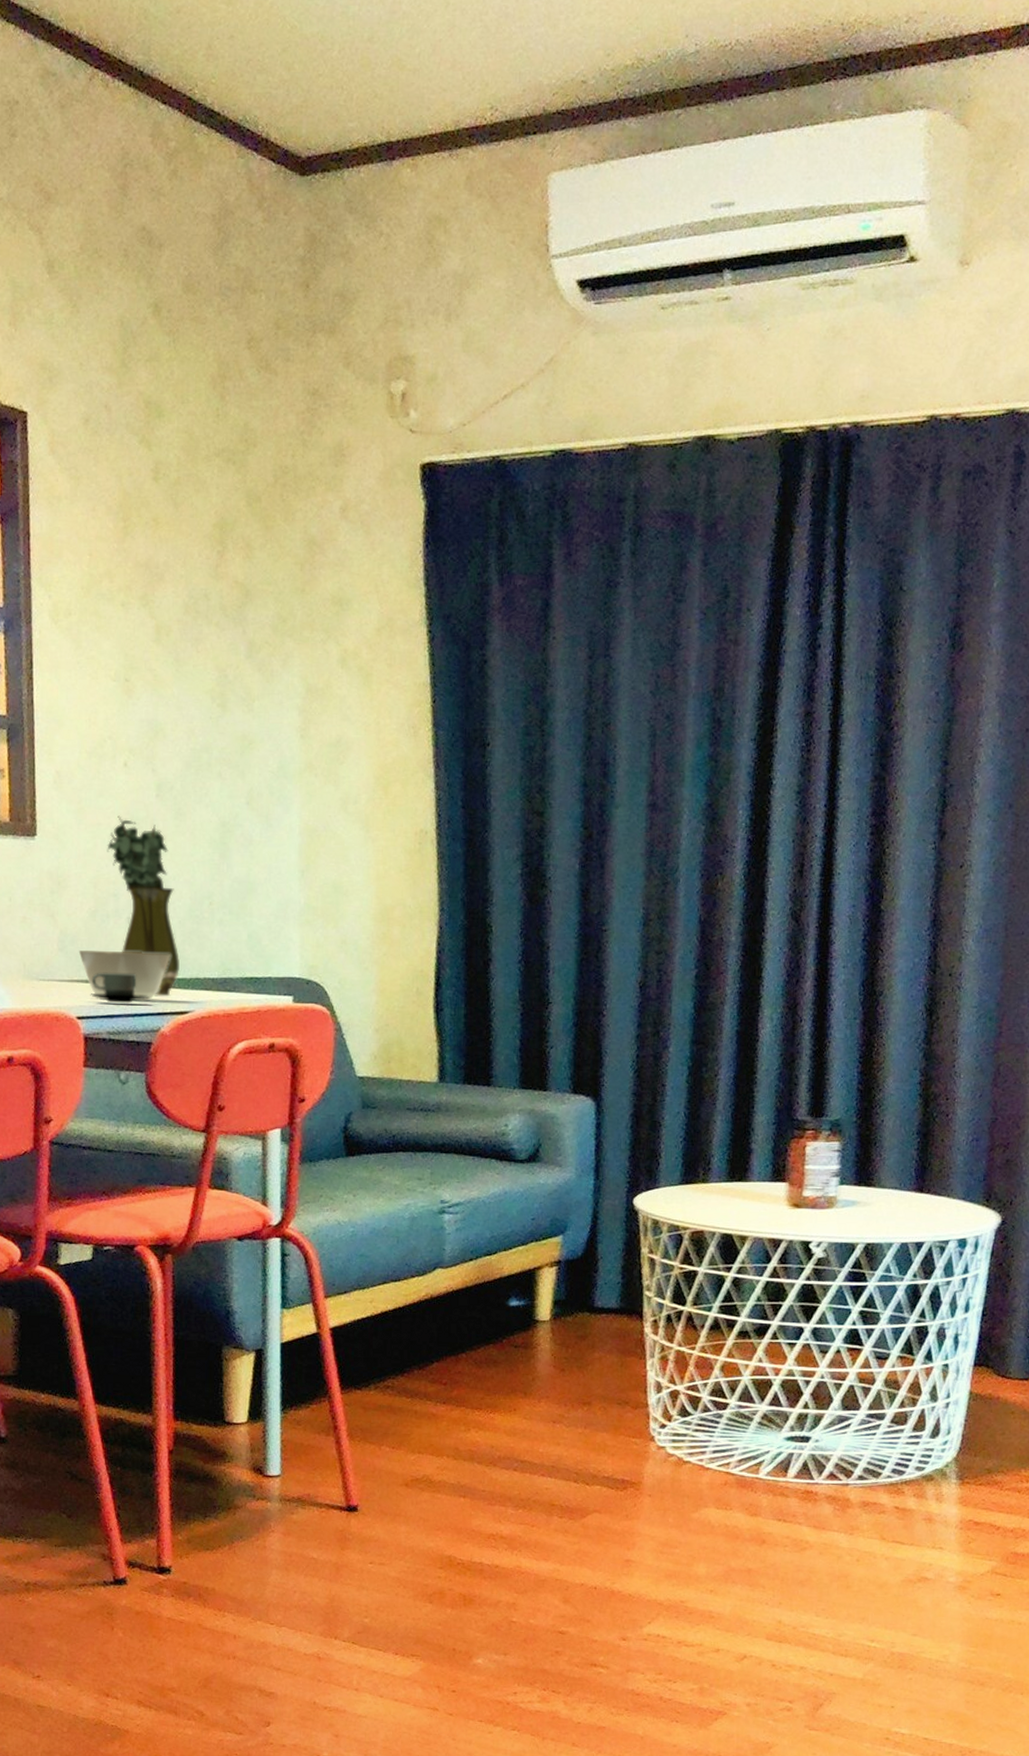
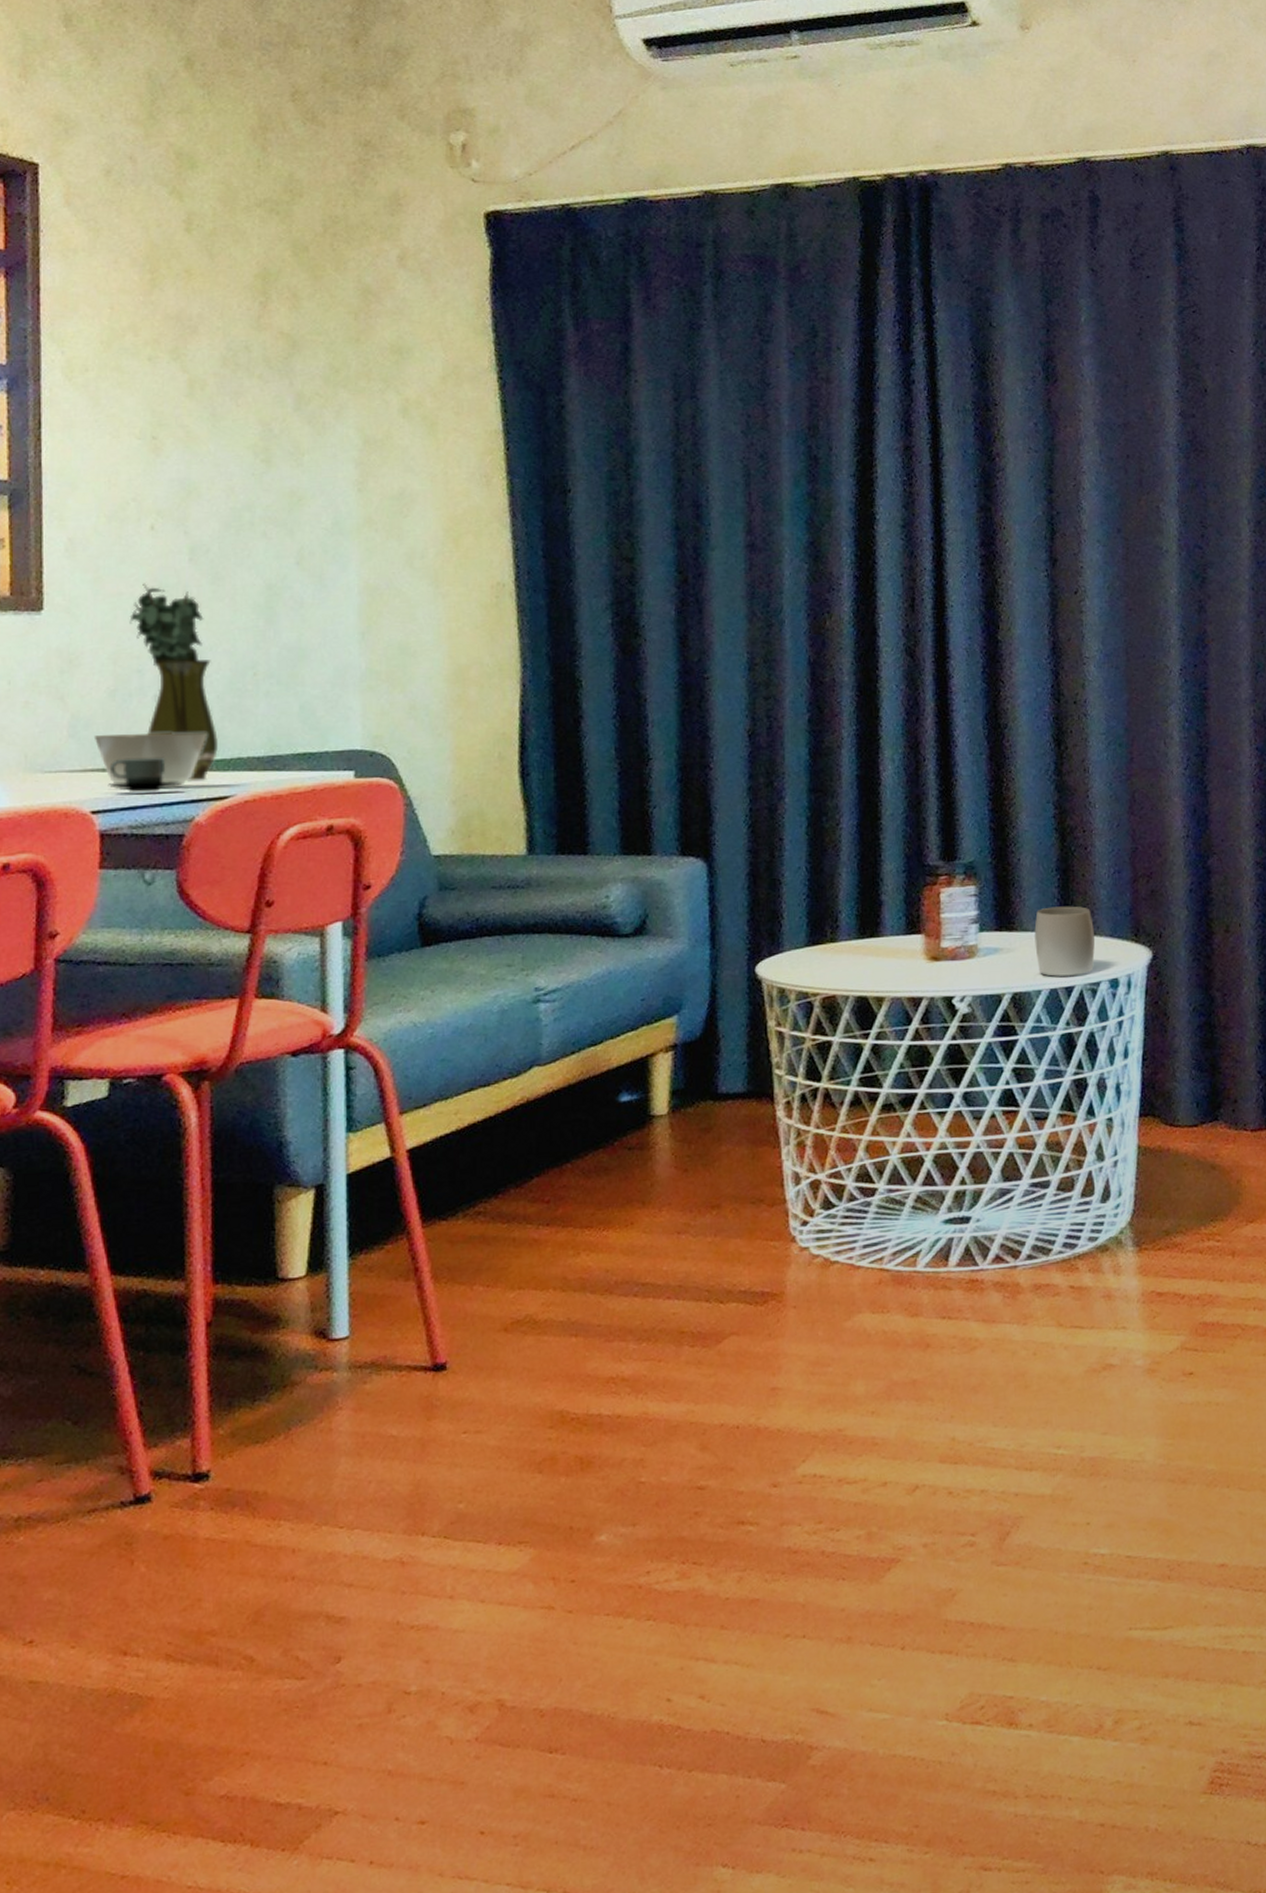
mug: none [890,1167,949,1233] -> present [1034,906,1095,977]

